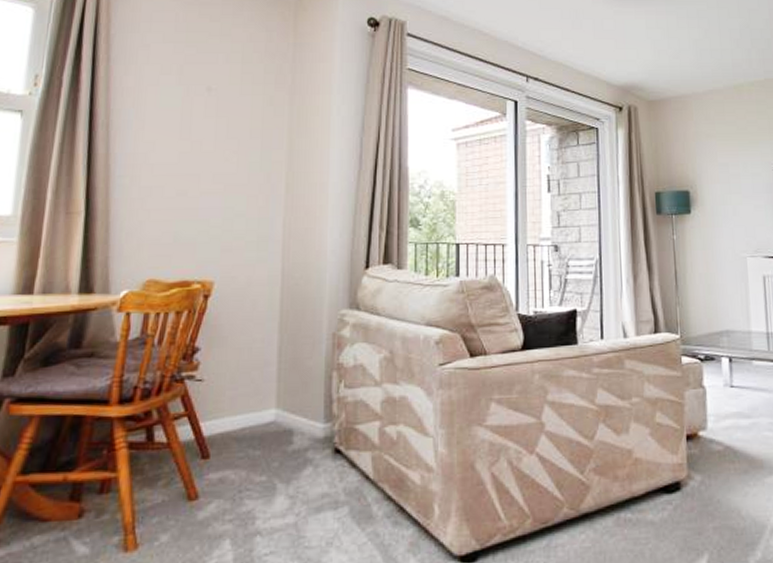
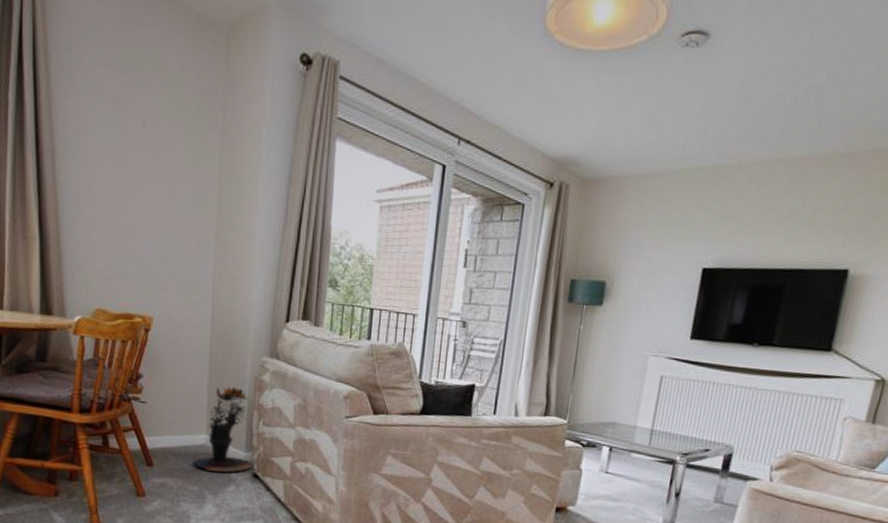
potted plant: none [261,348,334,454] -> present [193,387,253,473]

